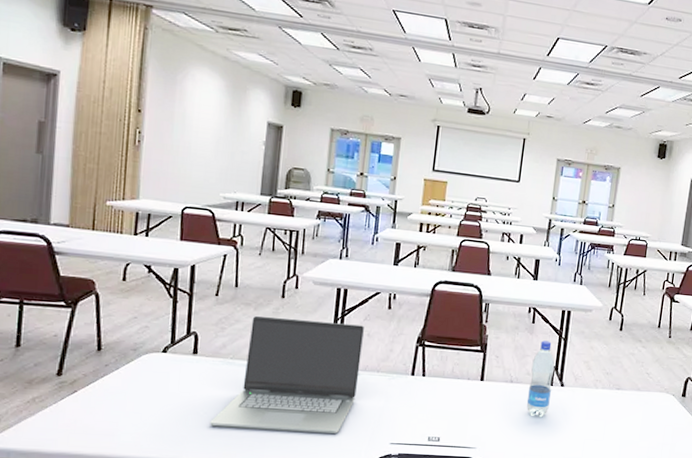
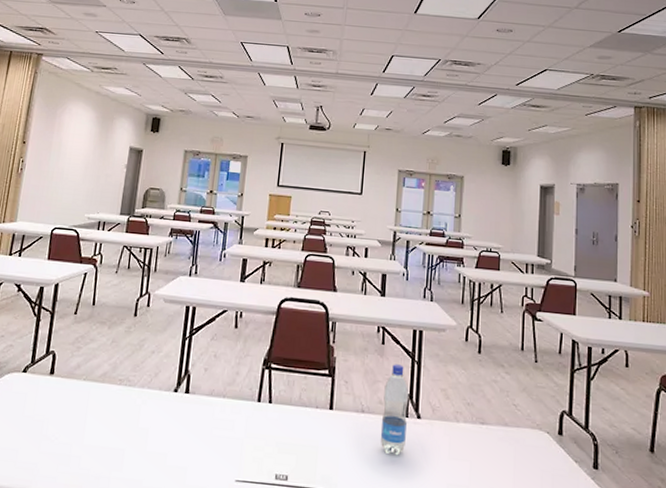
laptop: present [210,315,364,434] -> none [59,334,211,467]

